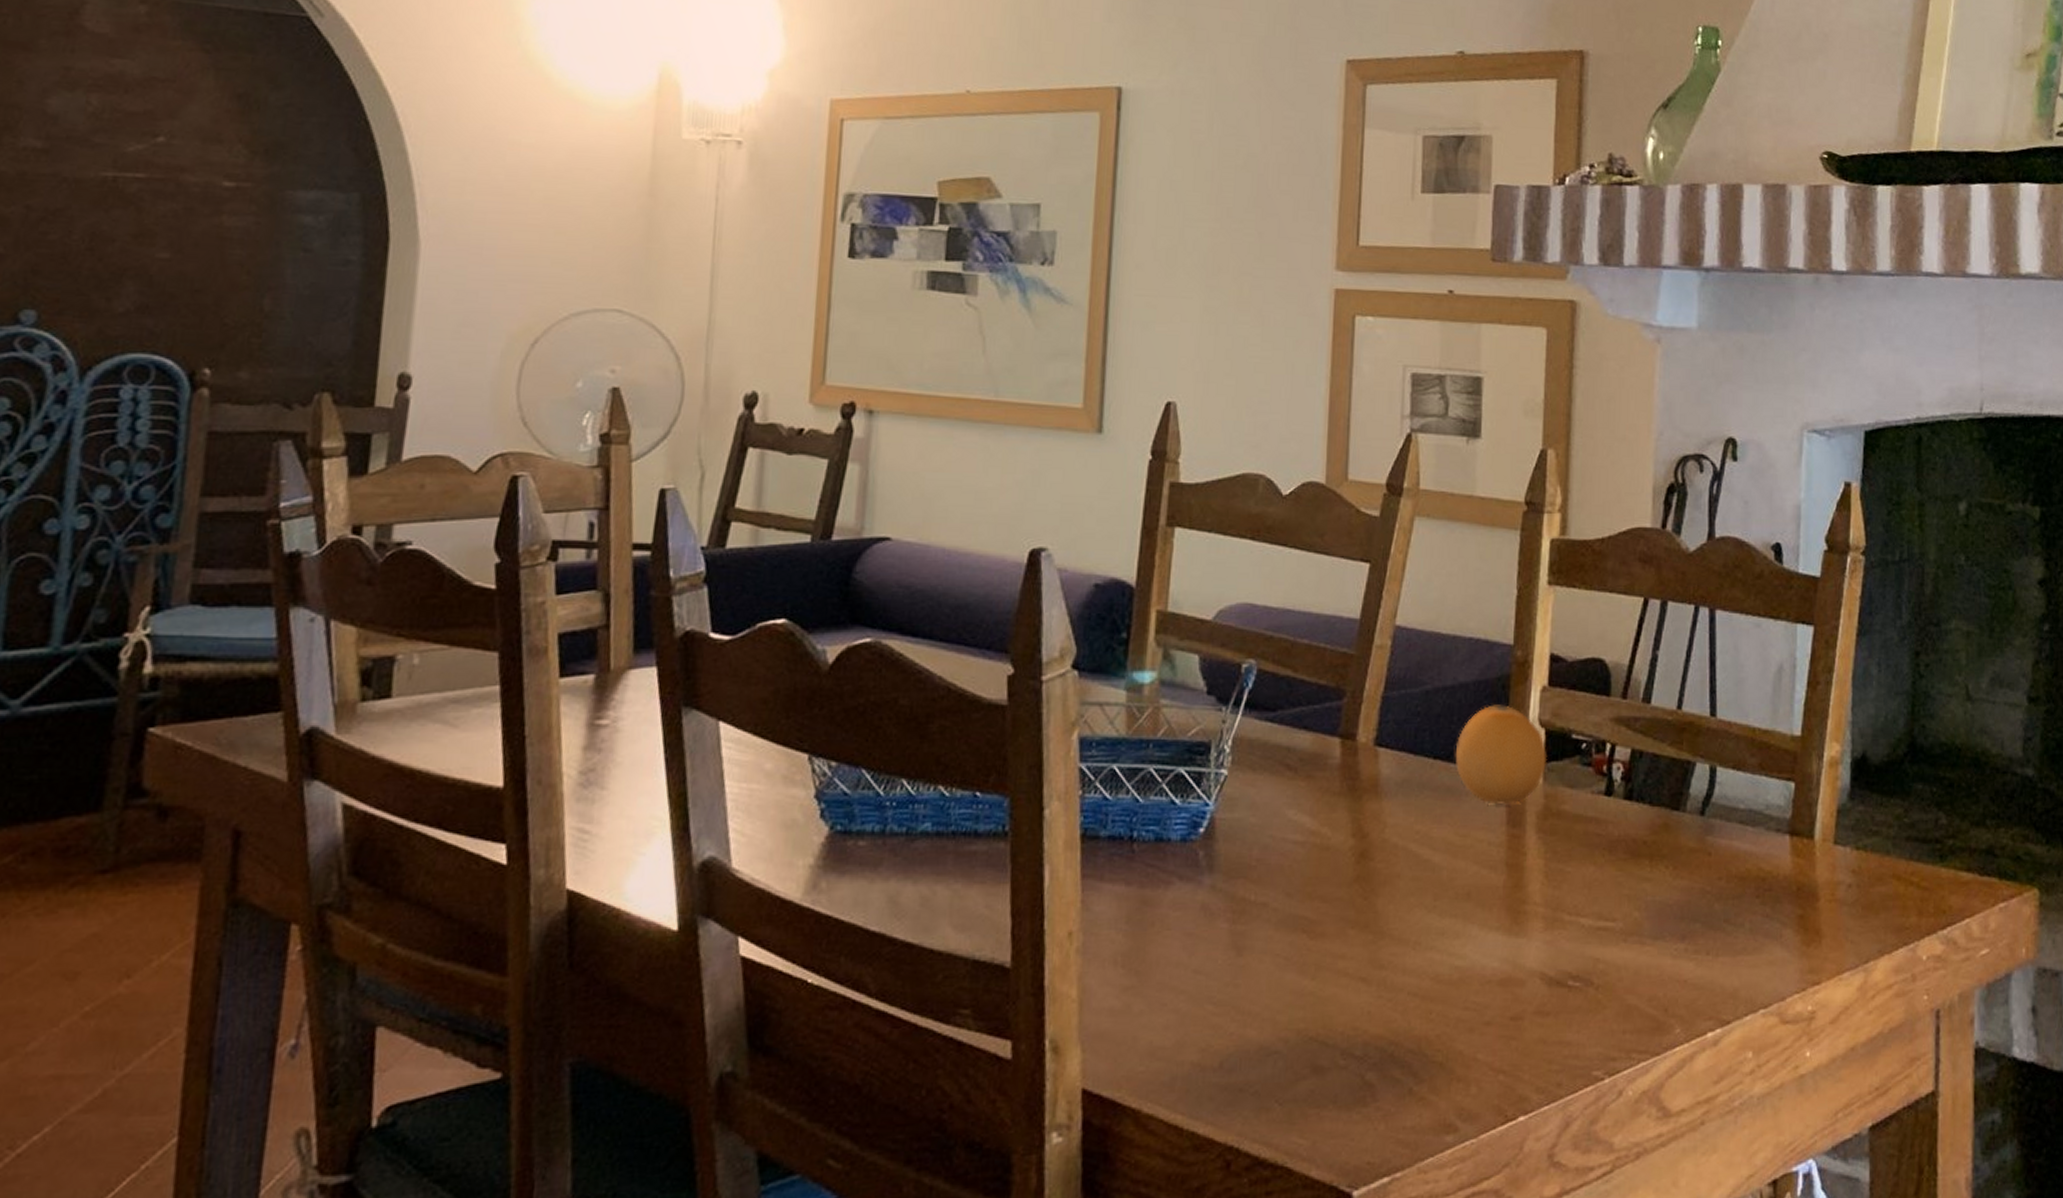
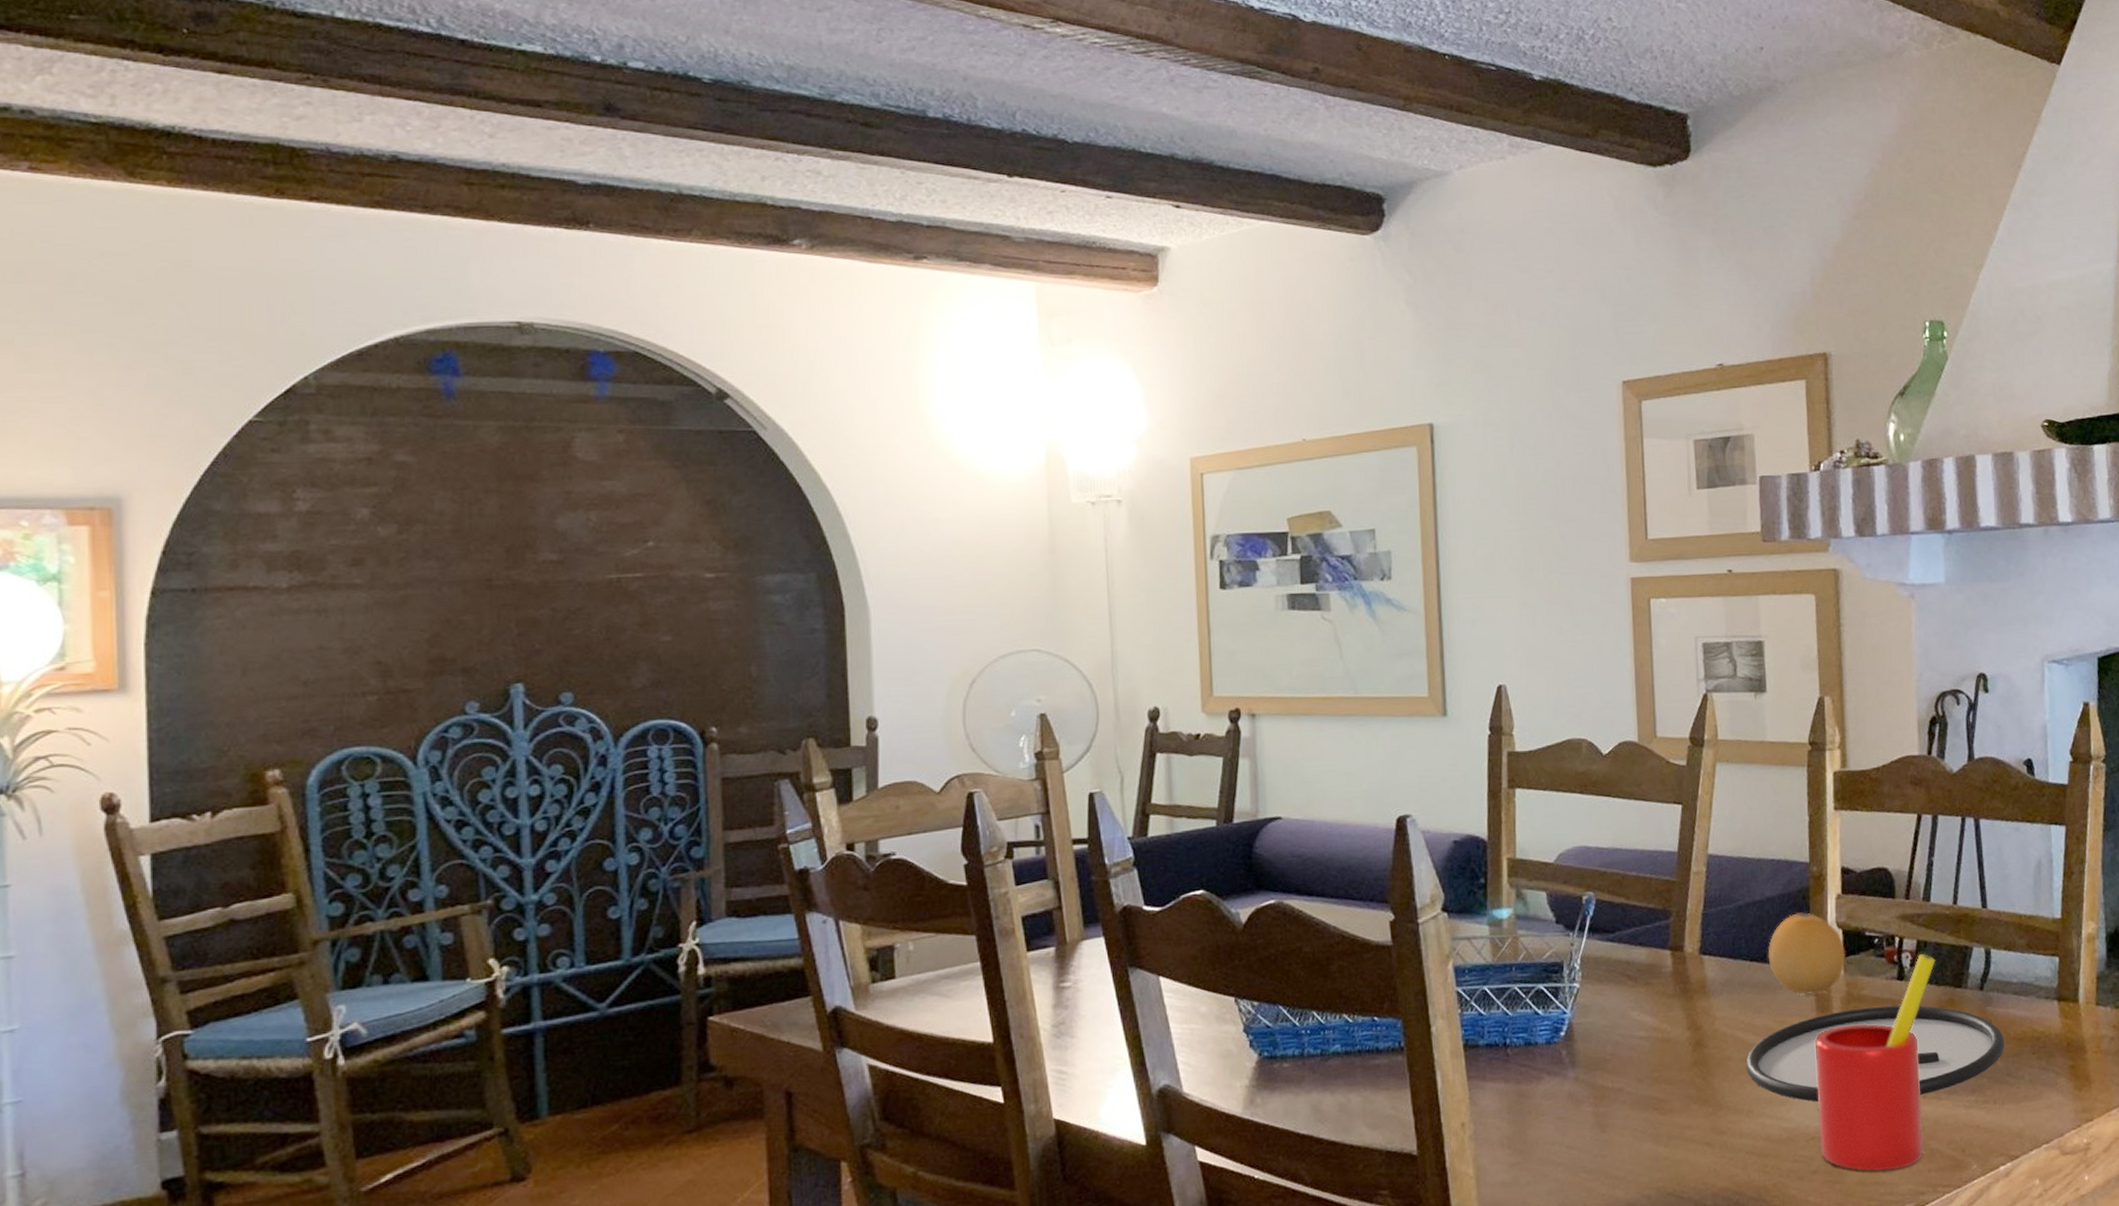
plate: none [1417,825,1725,938] -> present [1745,1005,2006,1102]
straw: none [1497,766,1652,1028] -> present [1815,954,1936,1172]

